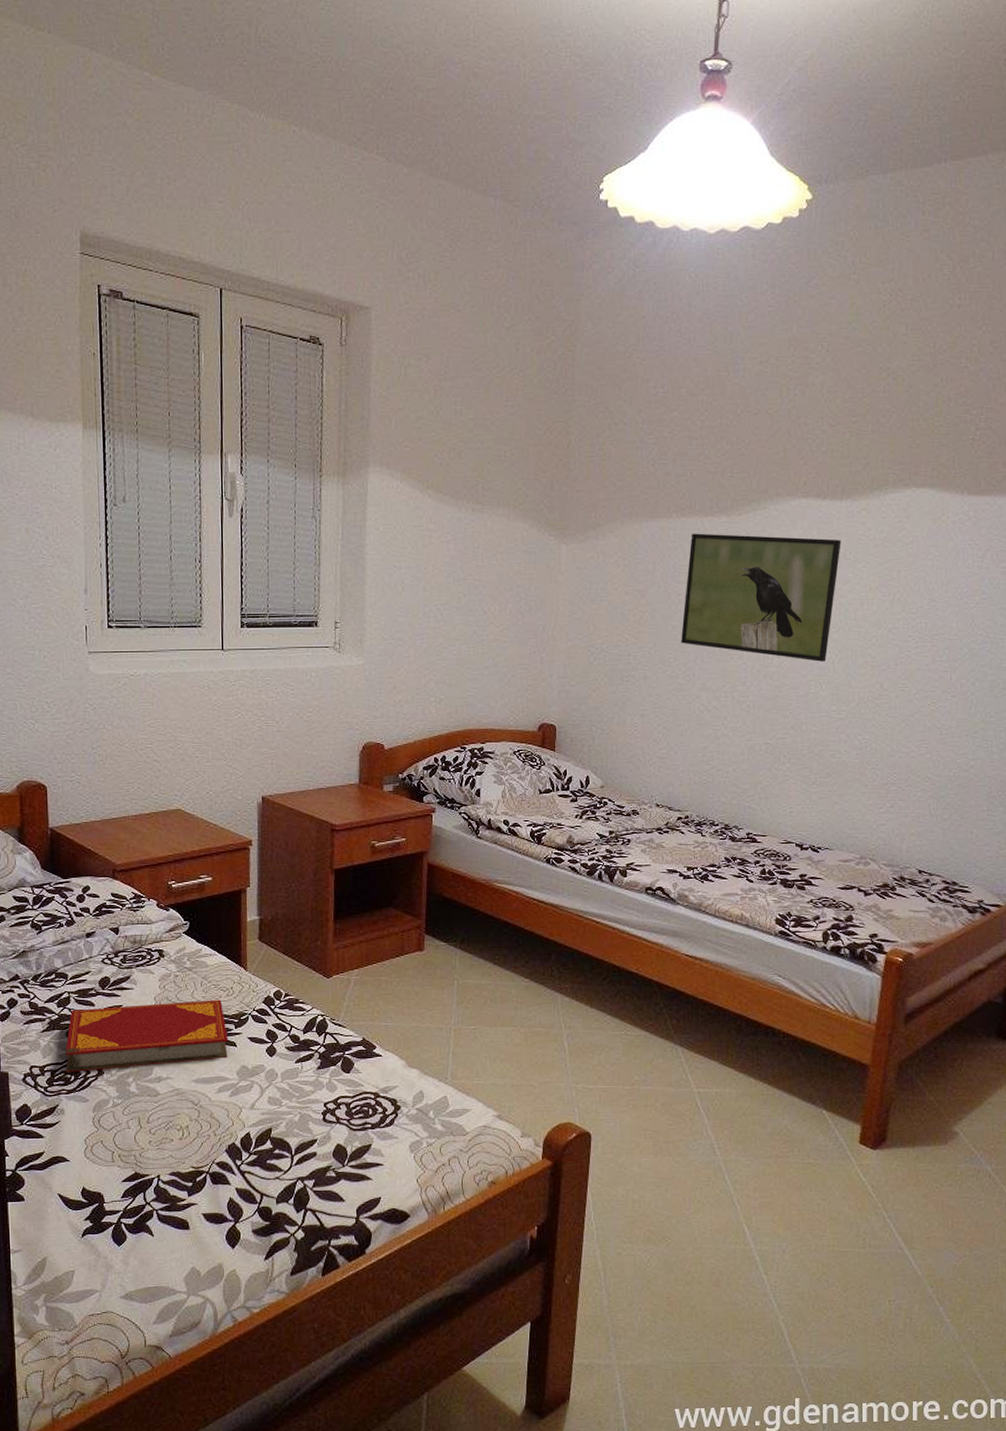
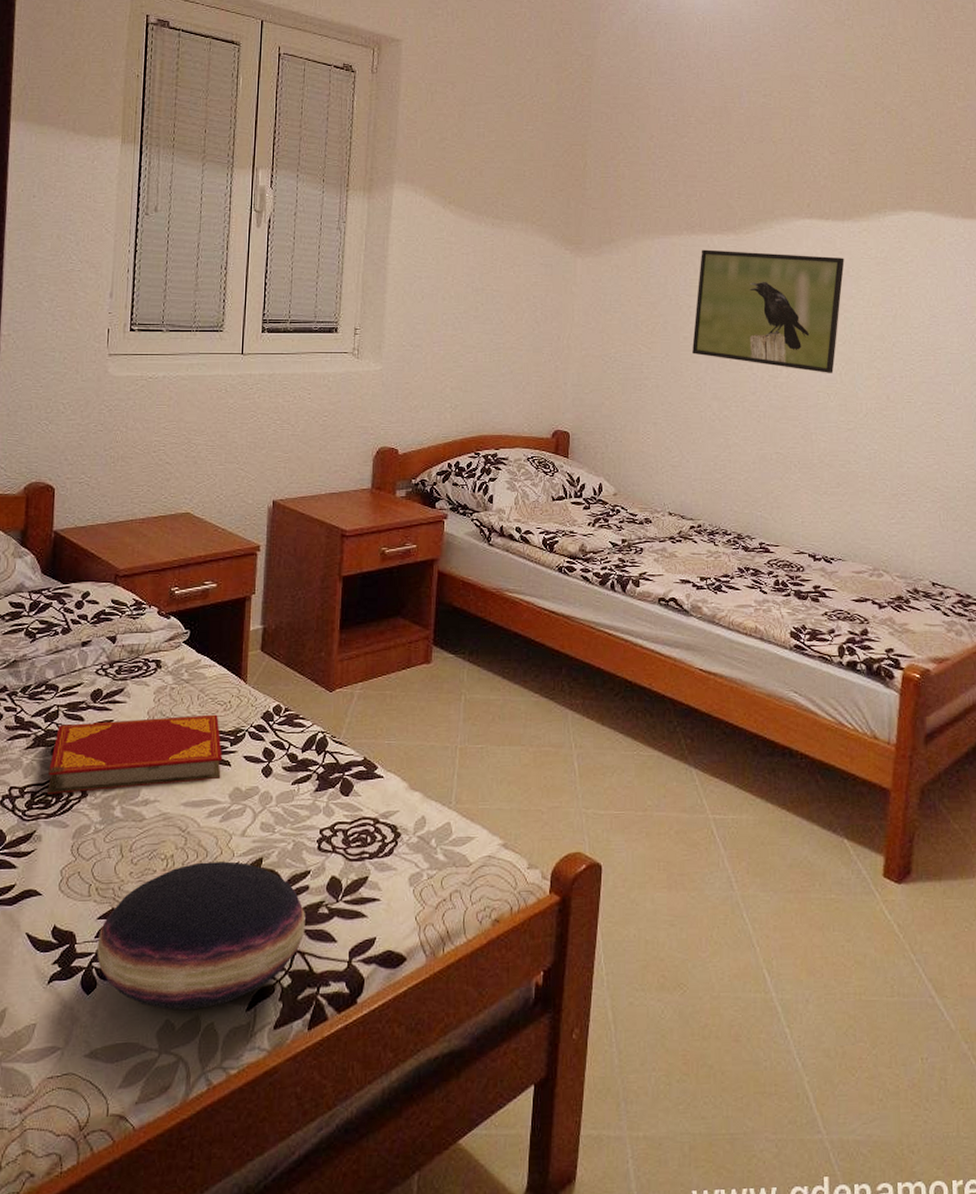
cushion: none [124,1131,315,1259] -> present [97,861,305,1010]

